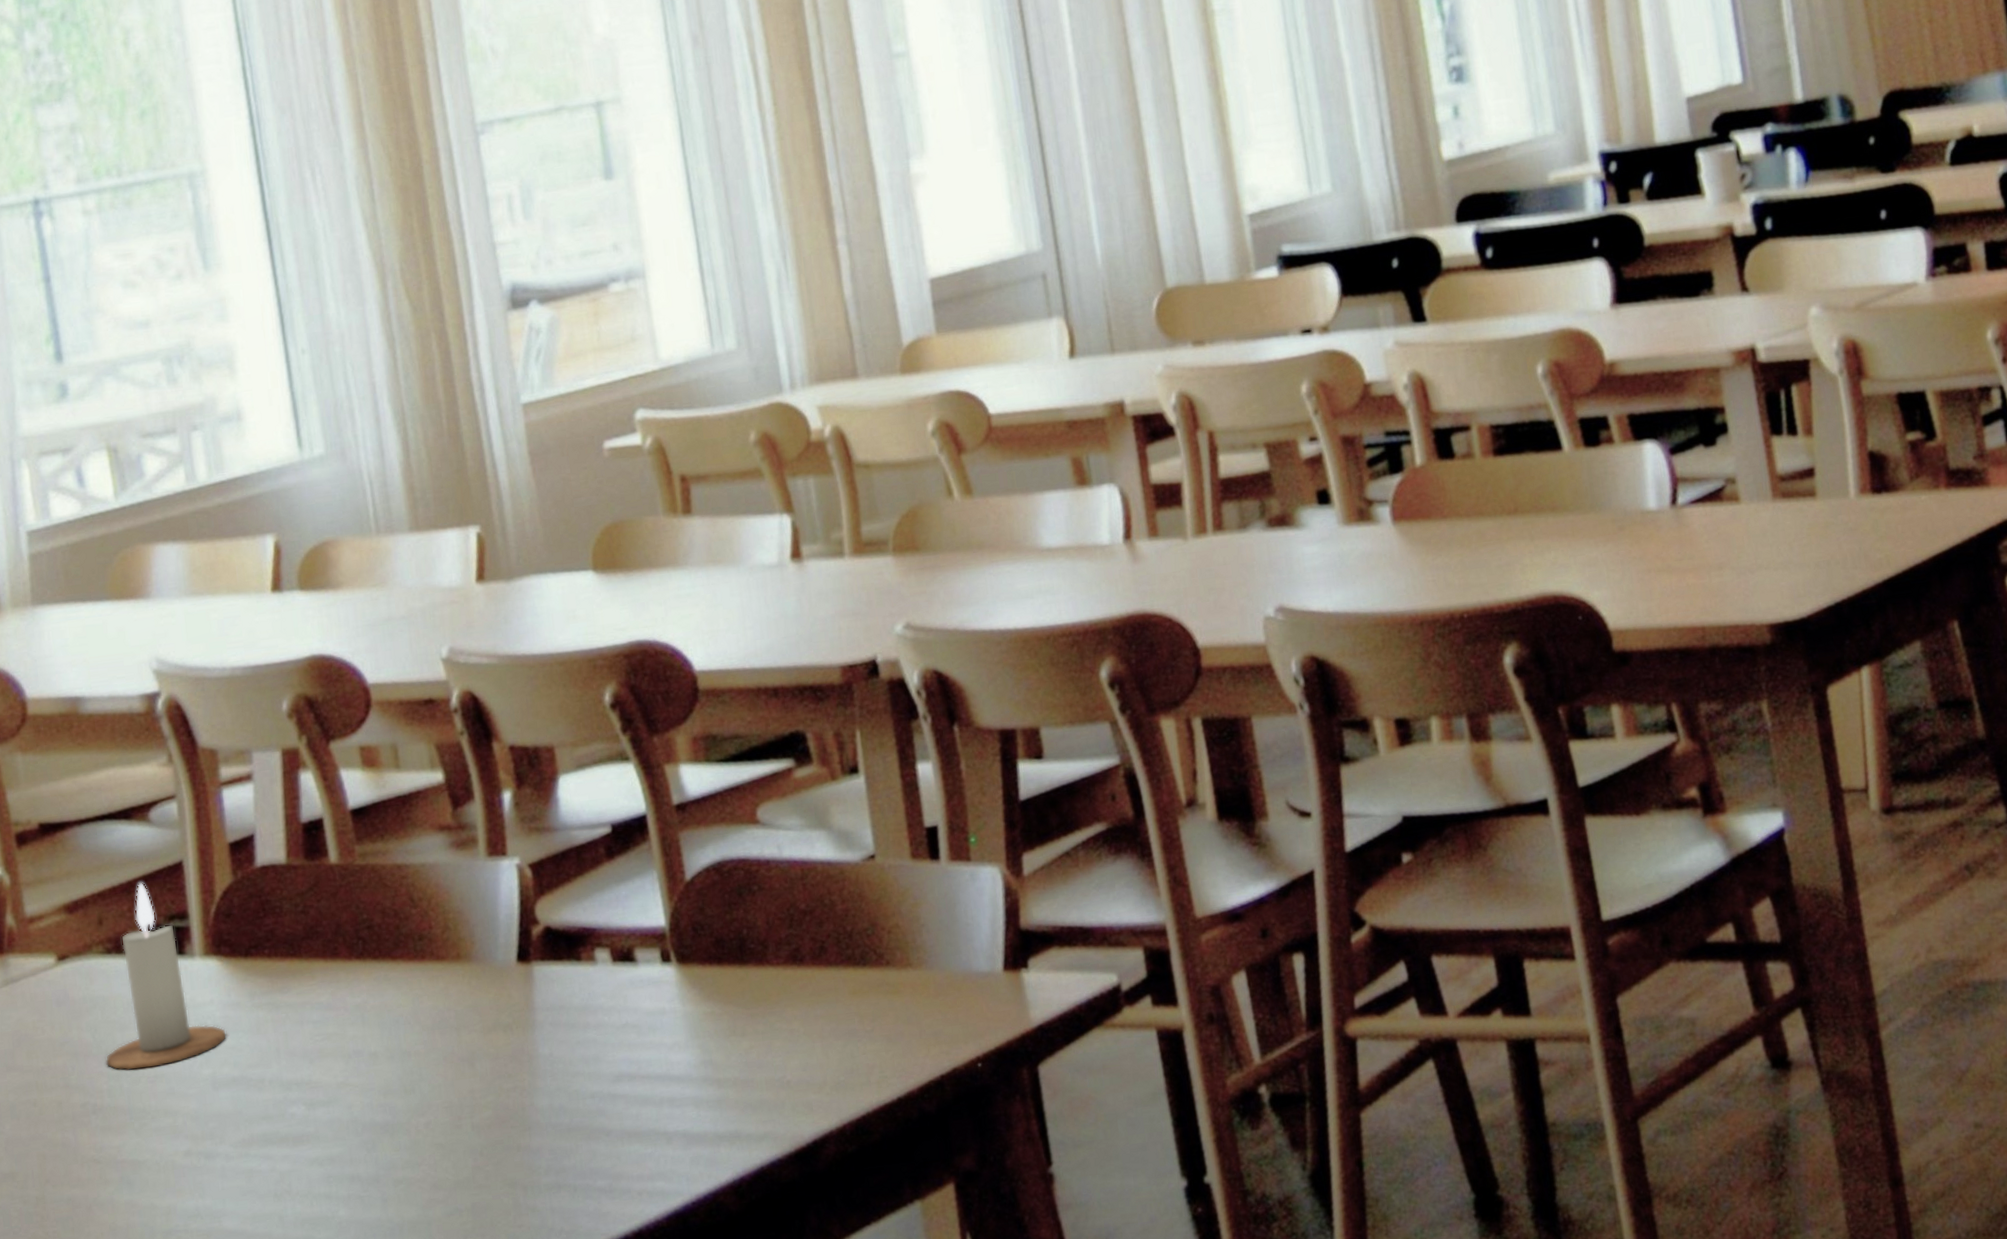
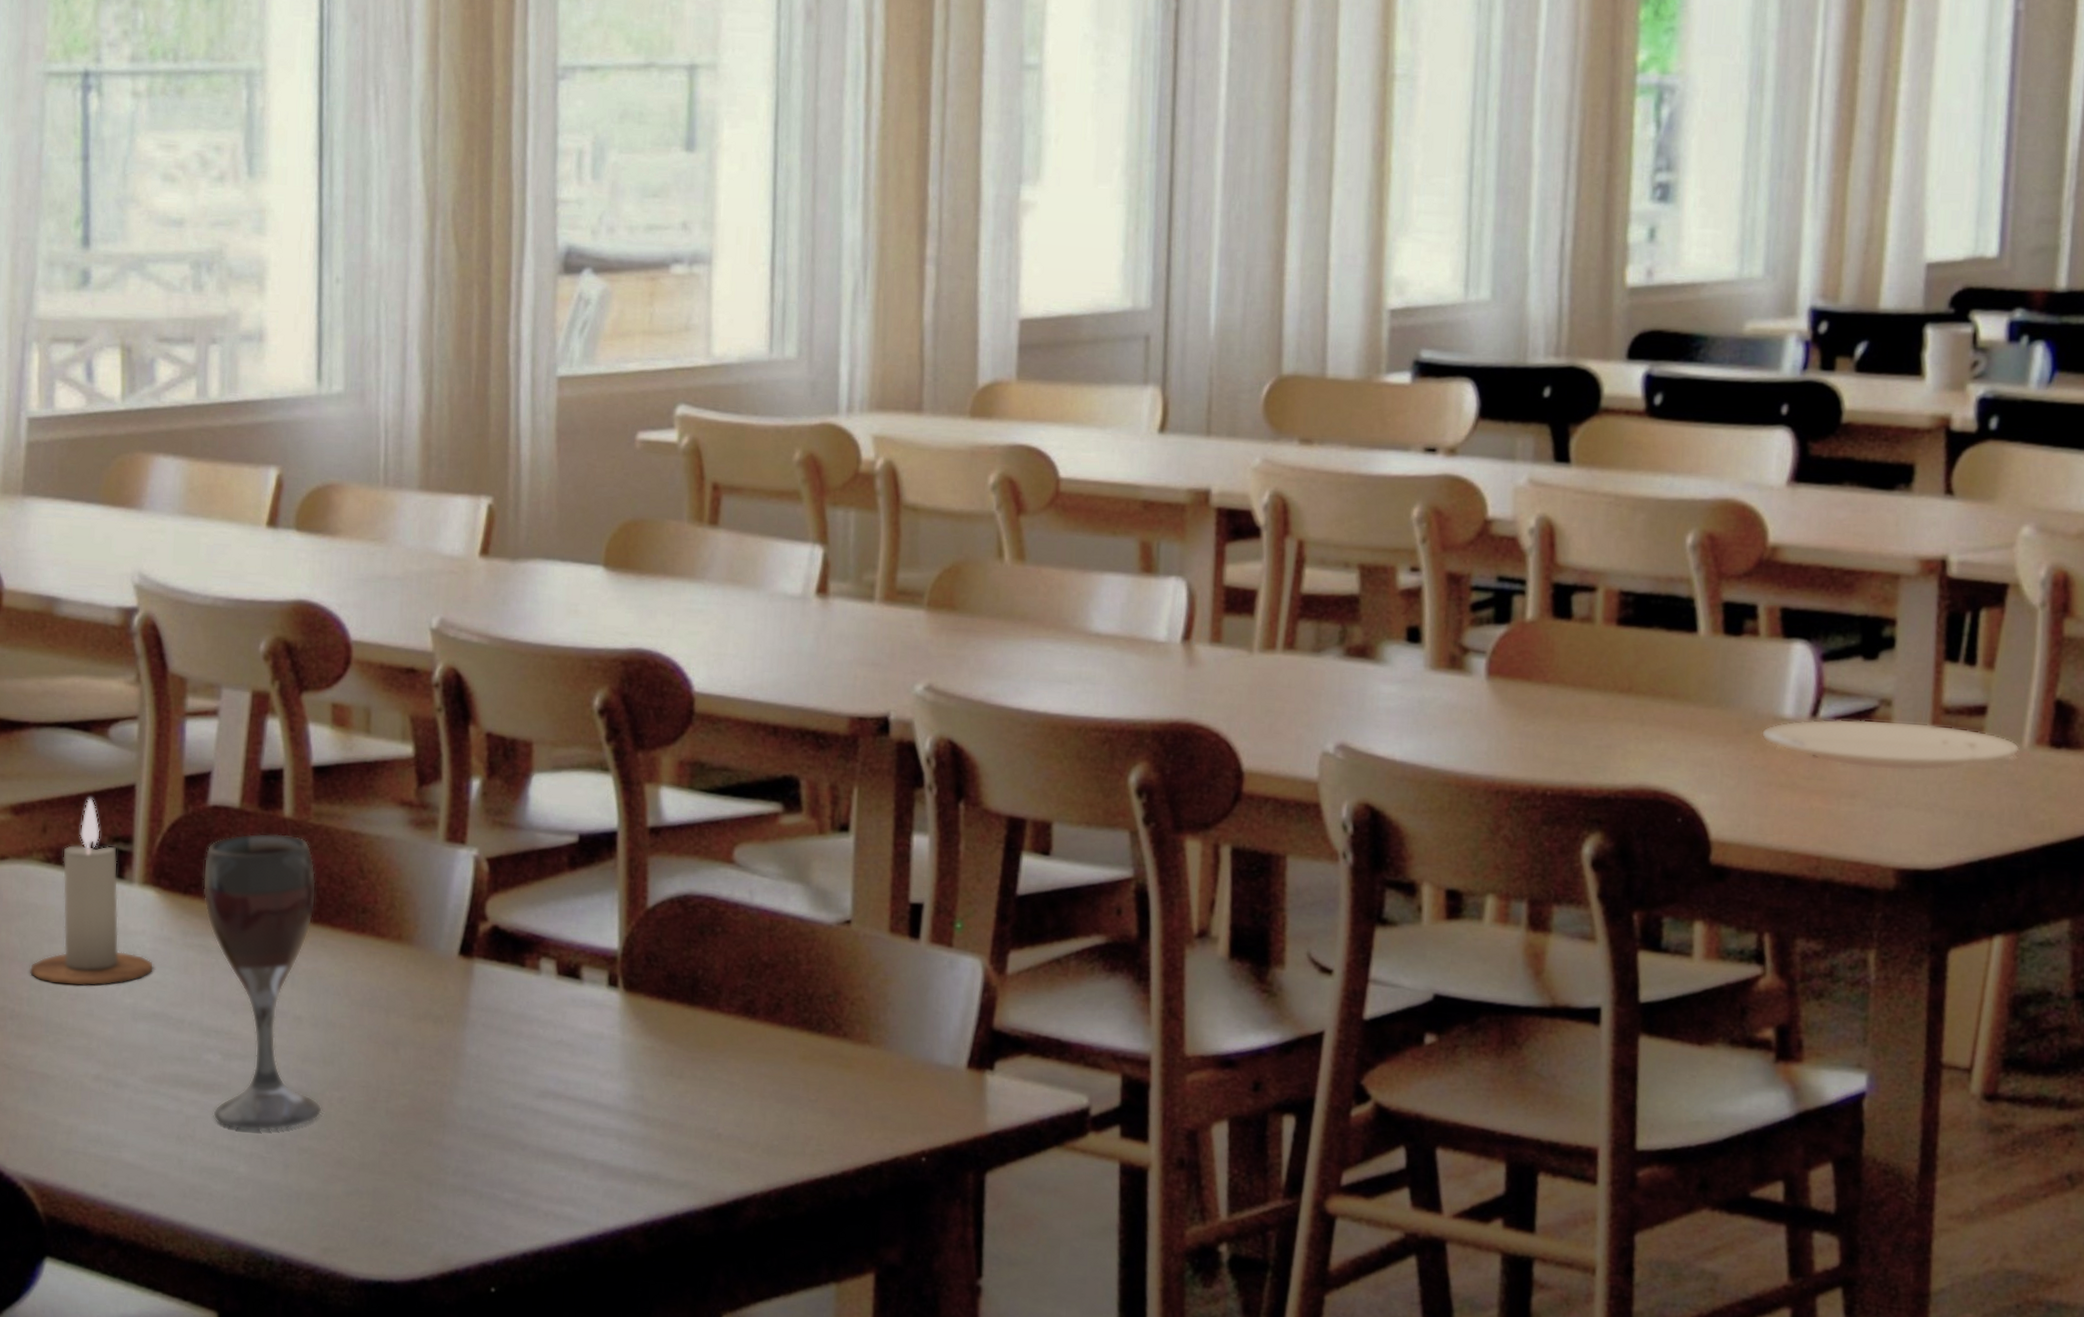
cup: none [259,879,411,1175] -> present [202,833,322,1131]
plate: none [1633,491,1848,543] -> present [1762,719,2020,771]

